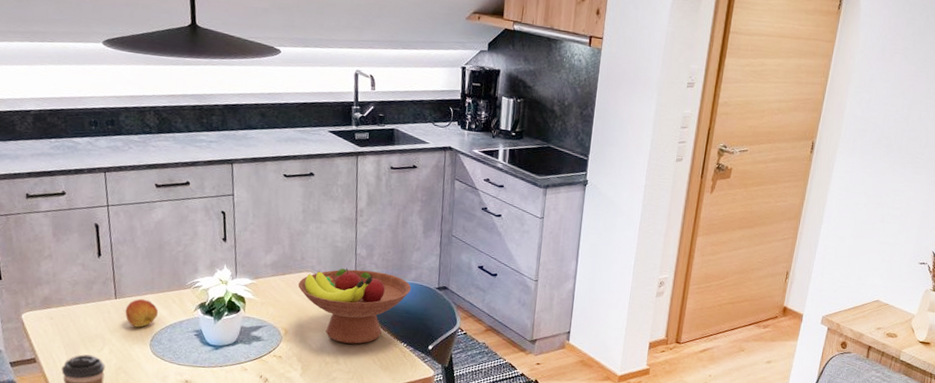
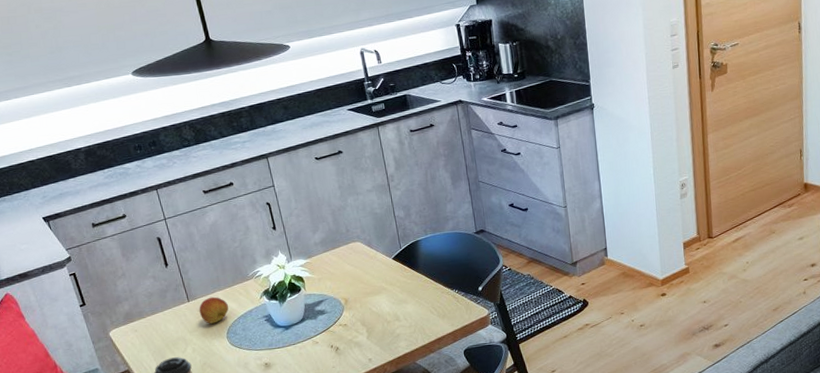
fruit bowl: present [298,268,411,344] -> none [348,228,451,301]

